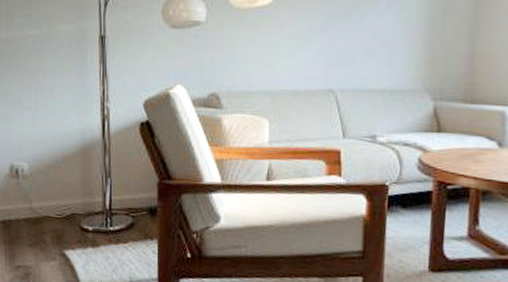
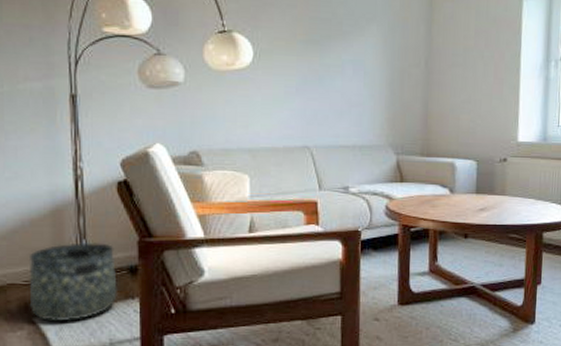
basket: none [60,181,138,257] -> present [28,242,117,322]

